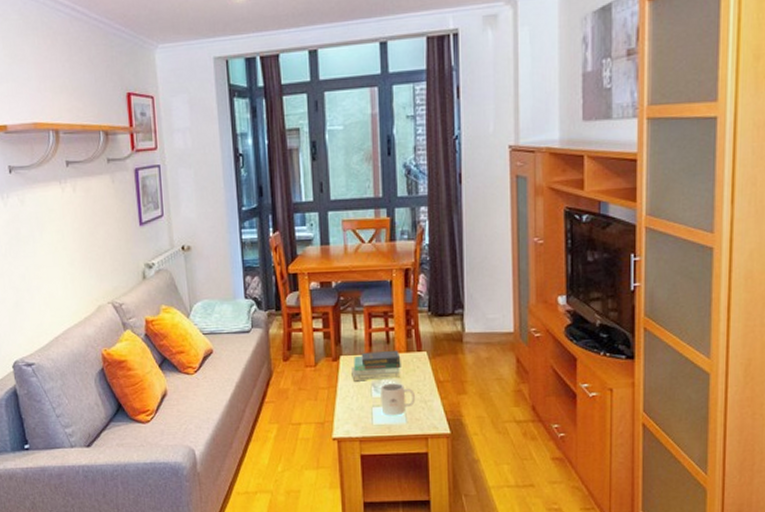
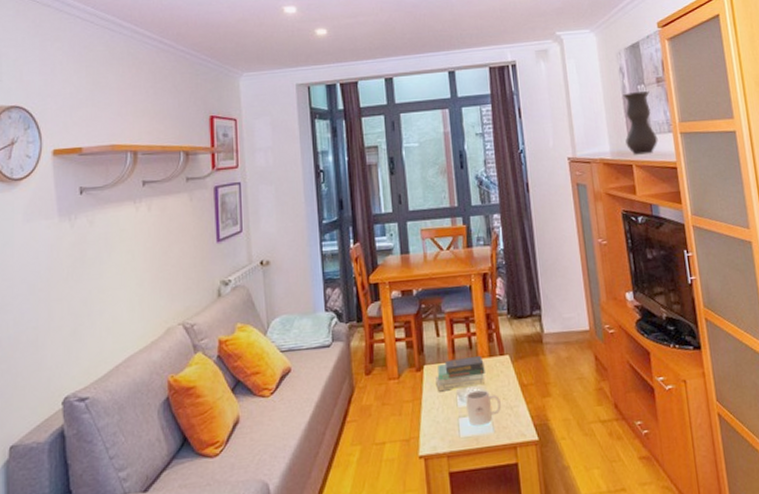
vase: none [579,66,619,144] -> present [623,91,658,155]

